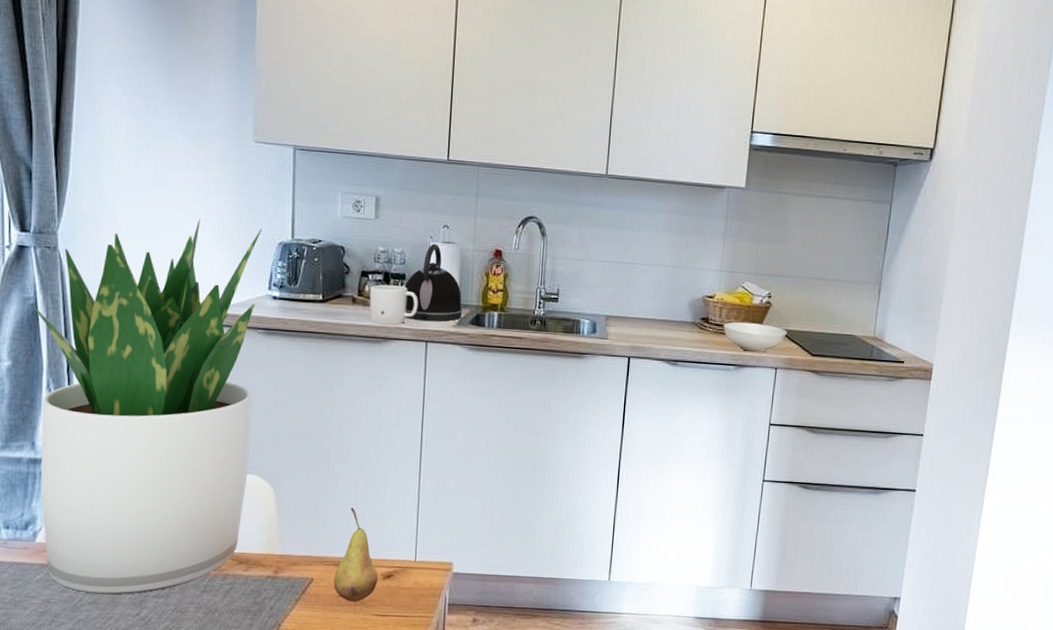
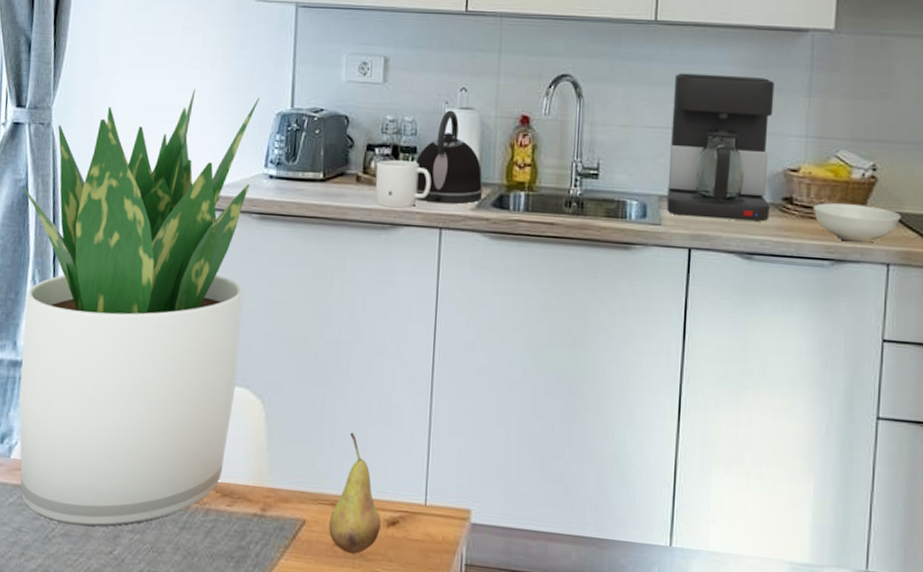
coffee maker: none [612,218,698,337] -> present [666,73,775,222]

